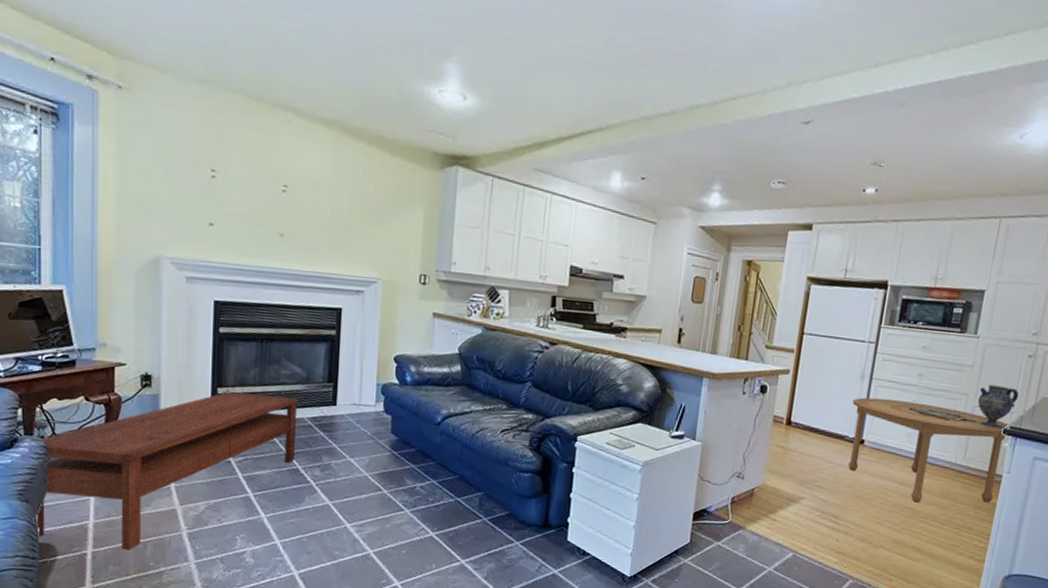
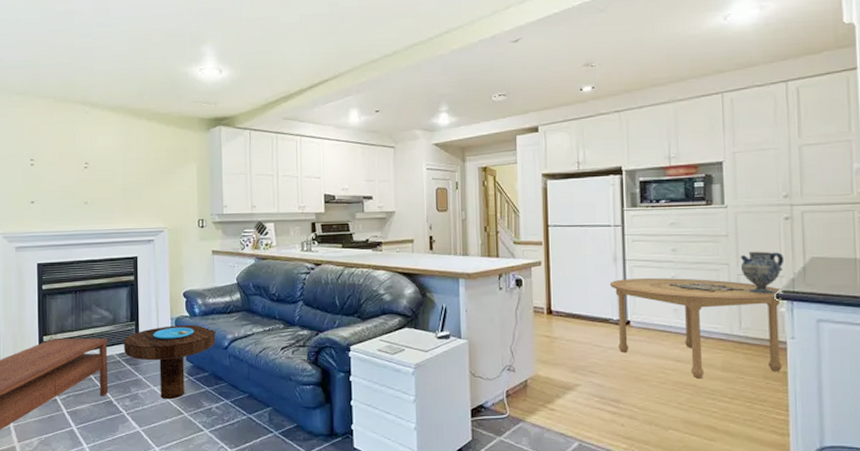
side table: none [317,392,429,474] -> present [124,325,216,399]

